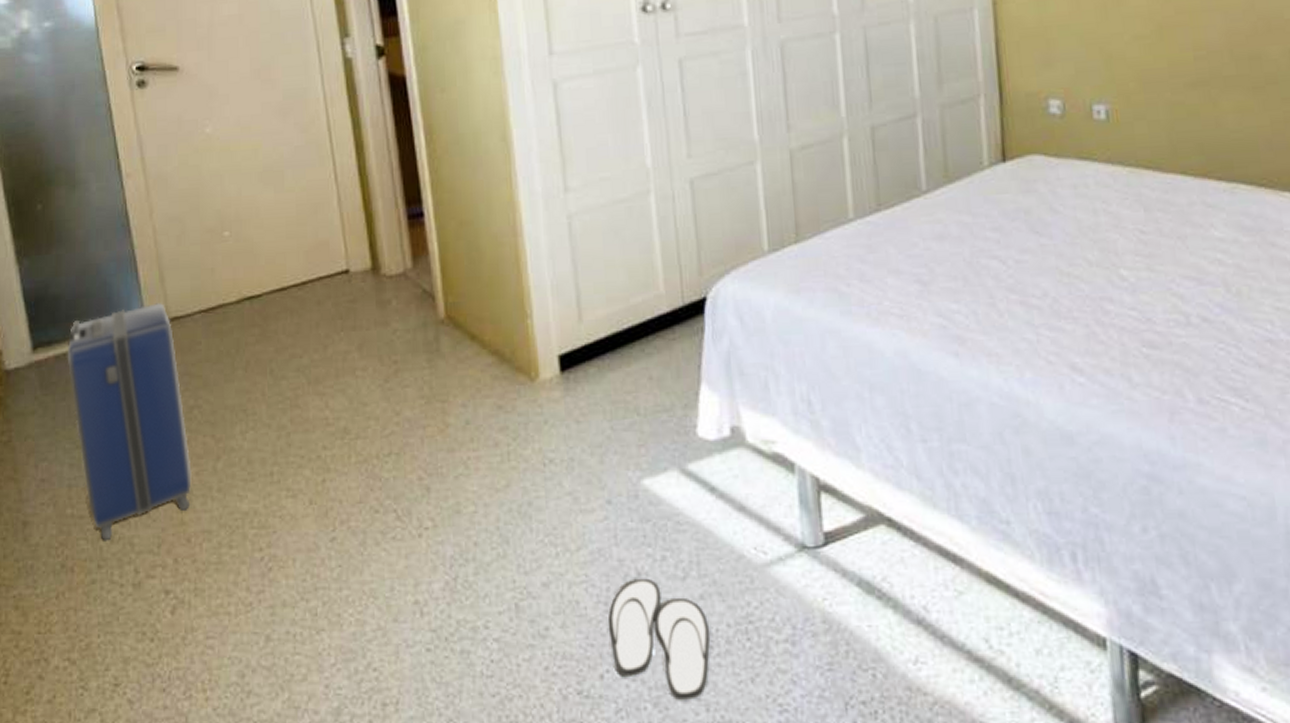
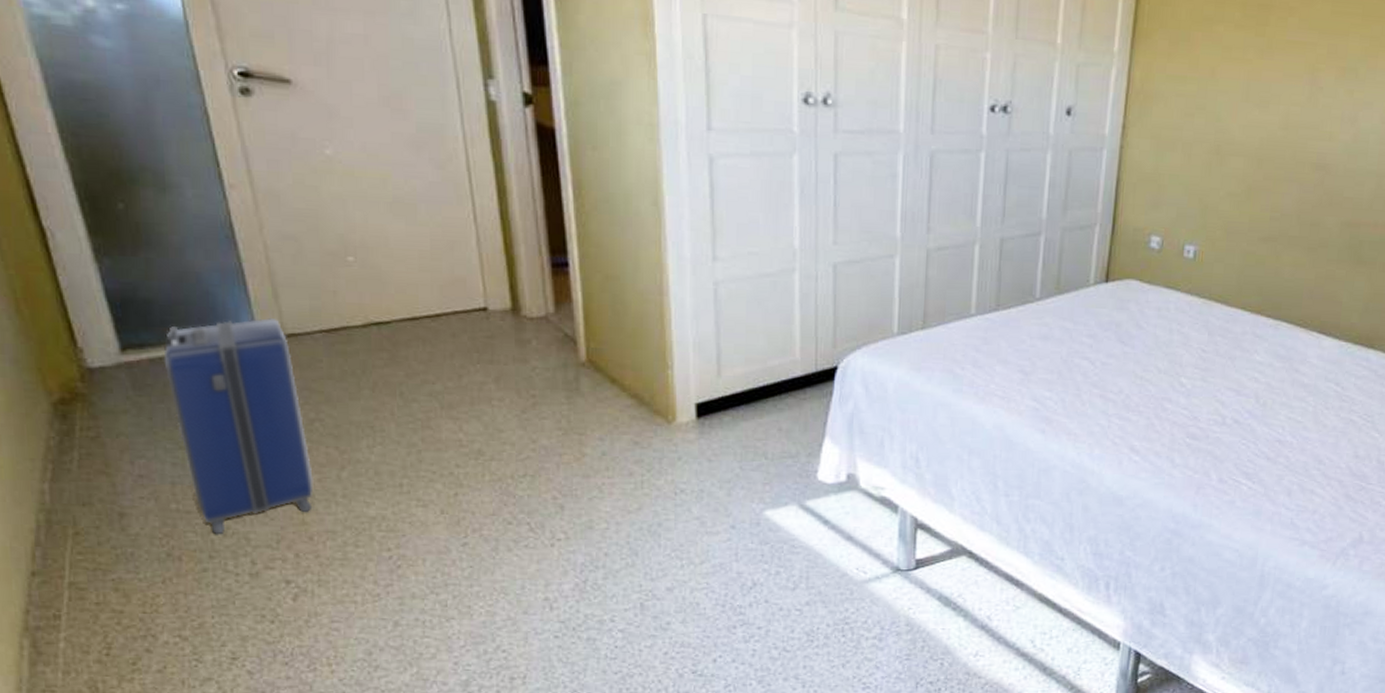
slippers: present [609,578,710,701] -> none [724,587,812,680]

